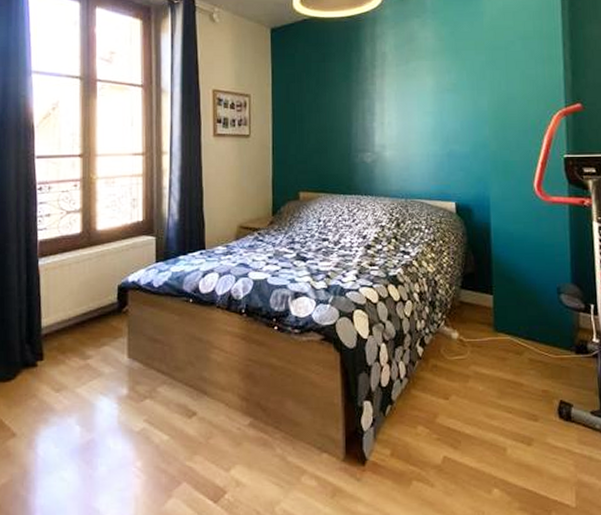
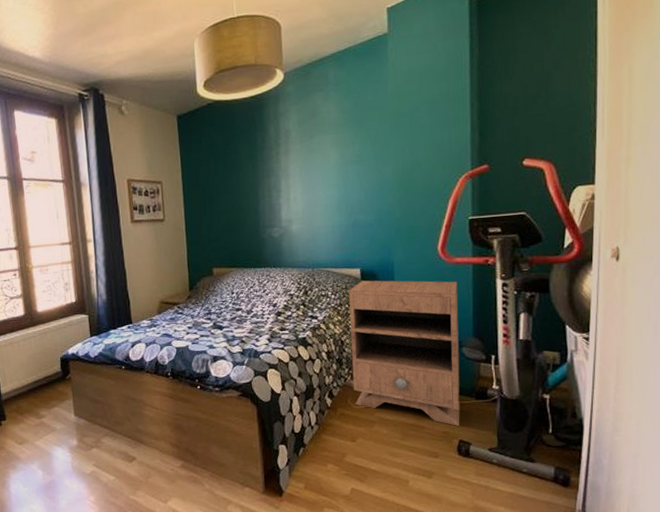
nightstand: none [443,215,560,384] -> present [349,280,460,426]

